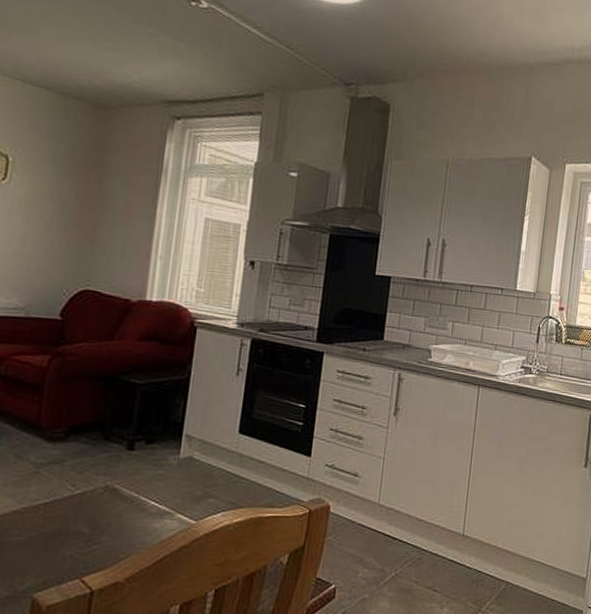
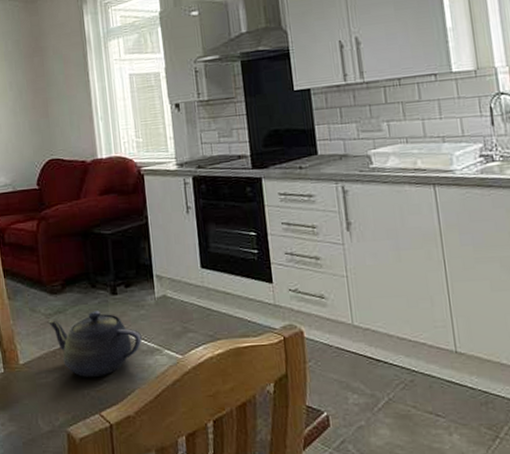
teapot: none [36,465,153,539] -> present [47,311,142,378]

